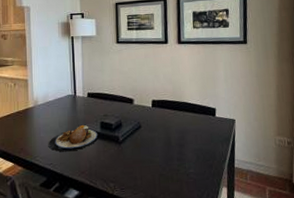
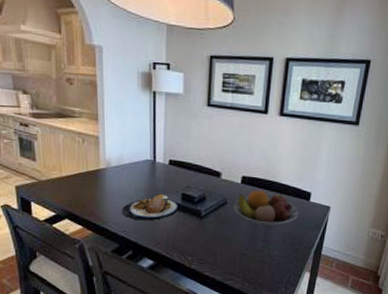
fruit bowl: none [147,112,207,145] -> present [233,190,299,226]

